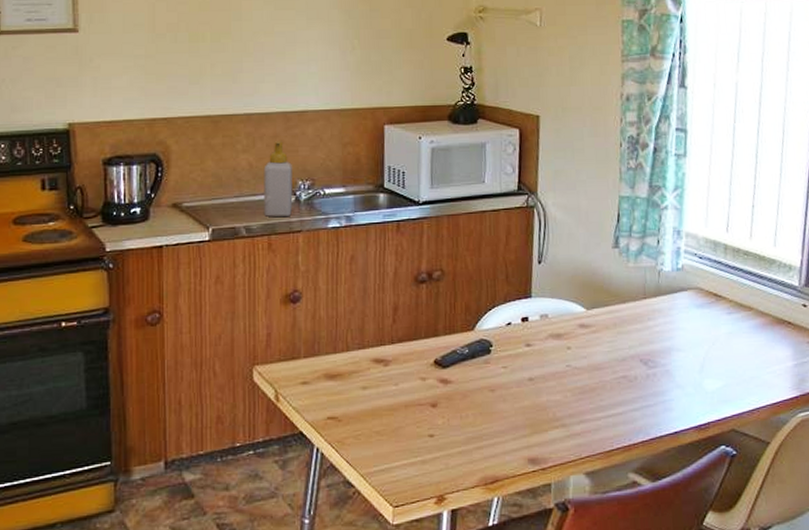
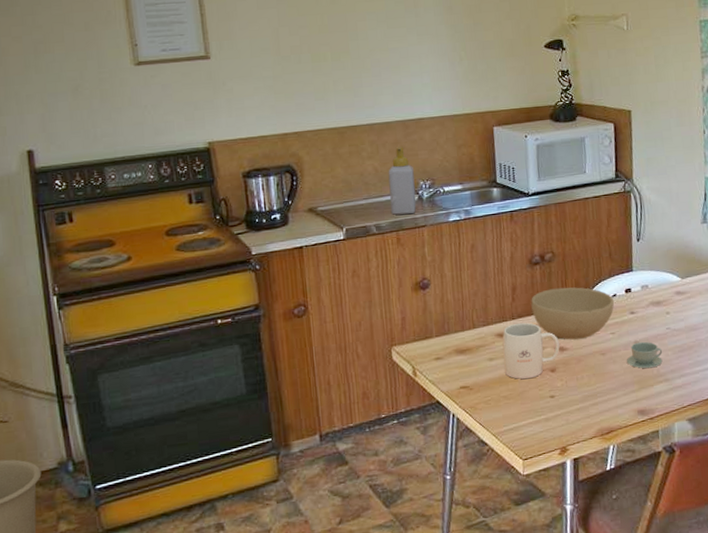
mug: none [378,348,444,414] -> present [502,322,560,380]
bowl: none [414,311,509,372] -> present [531,287,615,340]
teacup: none [519,379,561,411] -> present [627,341,663,369]

